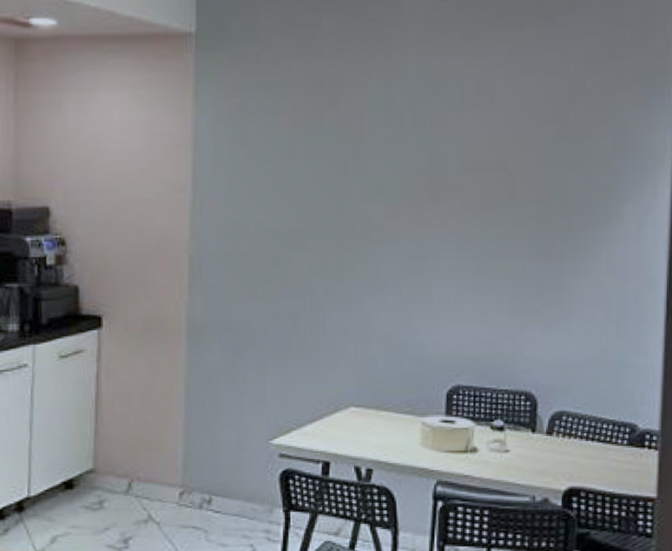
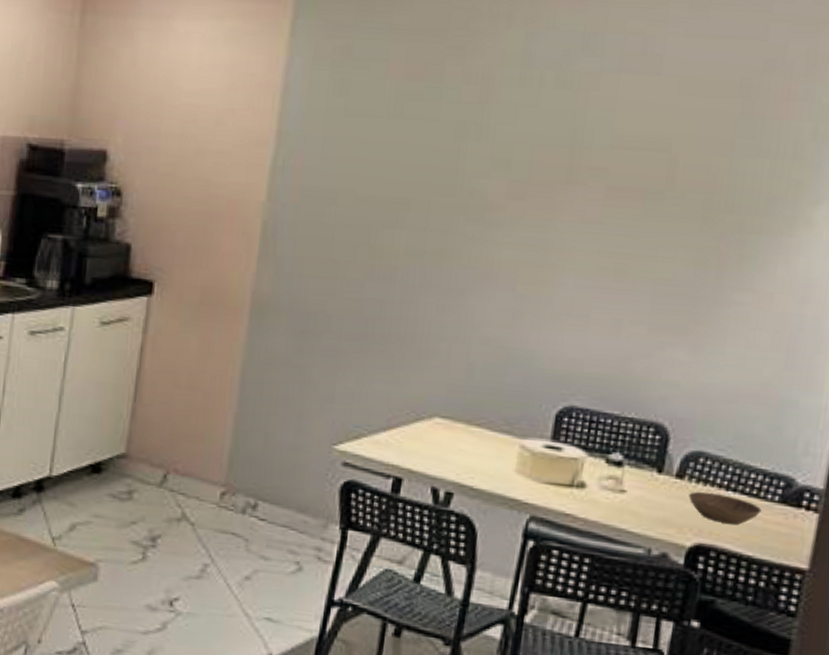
bowl: none [558,443,615,468] -> present [688,491,762,525]

